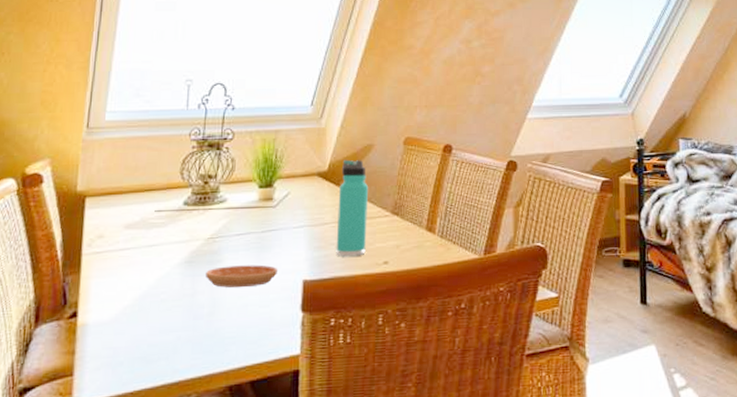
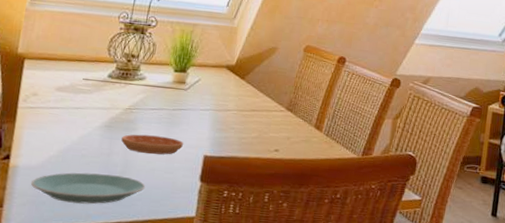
plate: none [103,318,239,359] -> present [30,172,146,204]
thermos bottle: present [336,159,369,257] -> none [234,57,269,142]

